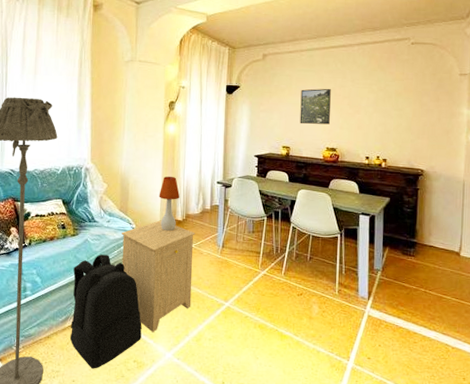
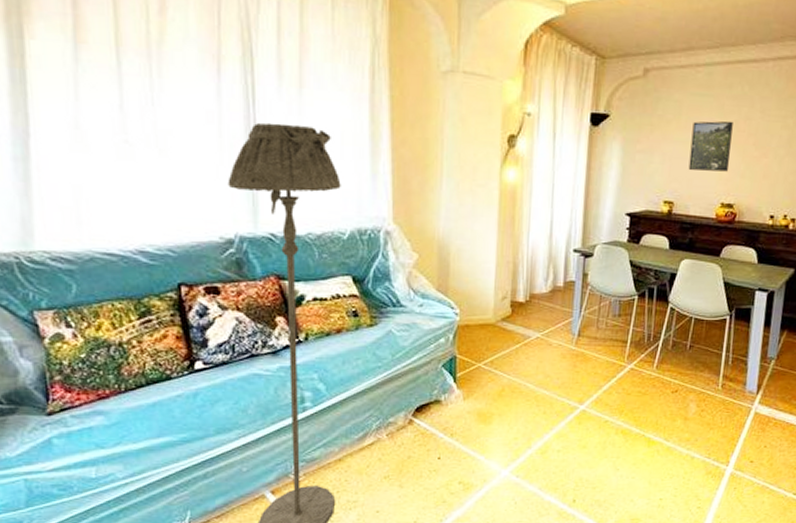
backpack: present [69,254,142,369] -> none [370,350,470,496]
side table: present [121,220,195,333] -> none [439,302,543,447]
table lamp: present [159,176,180,232] -> none [492,243,523,317]

